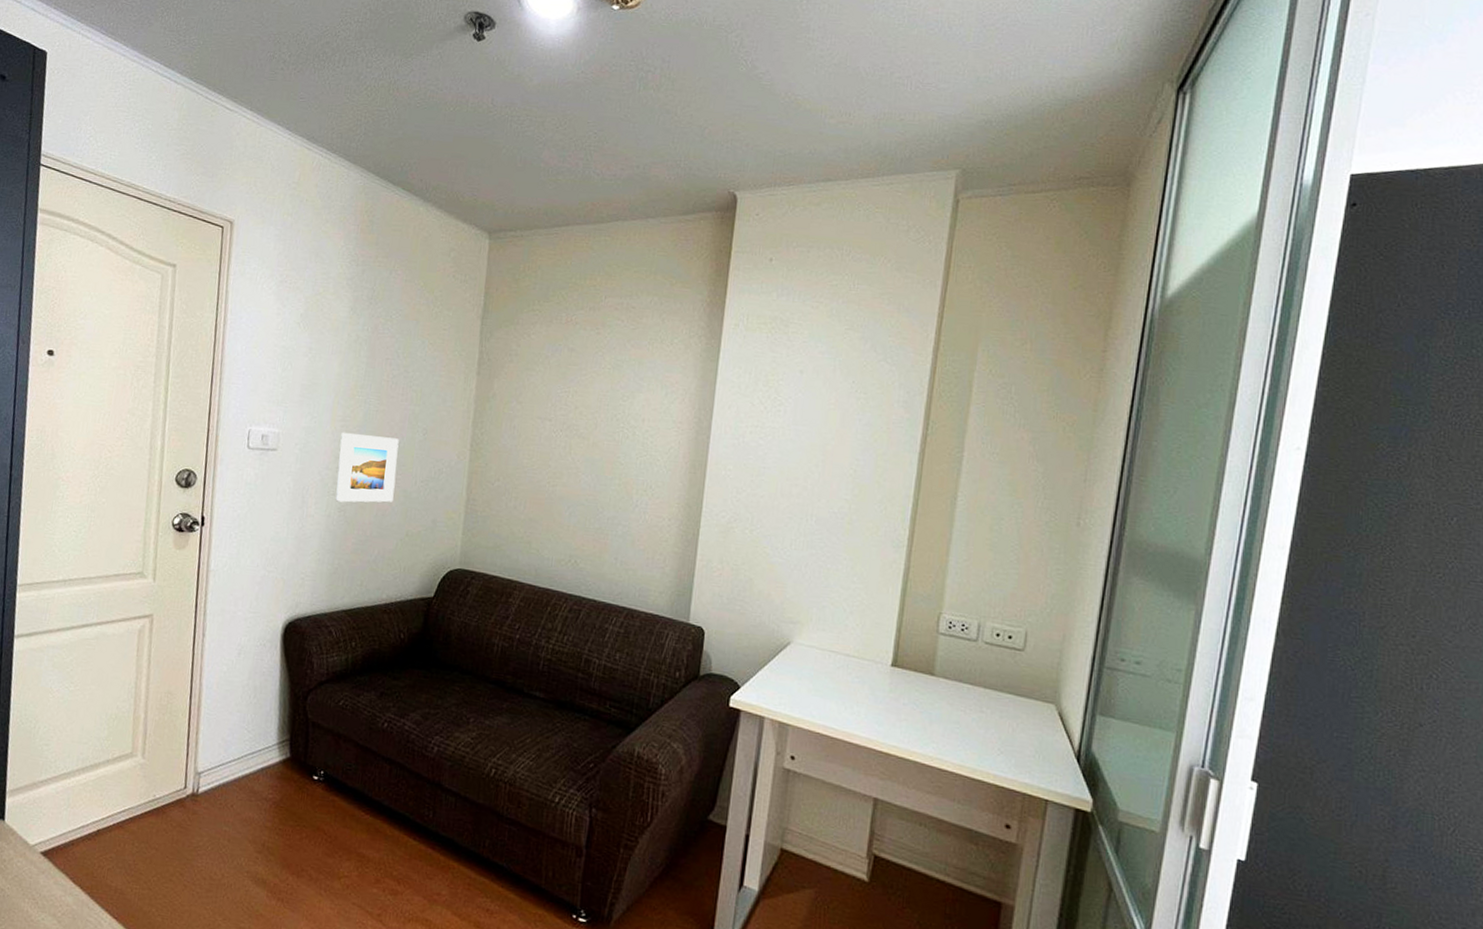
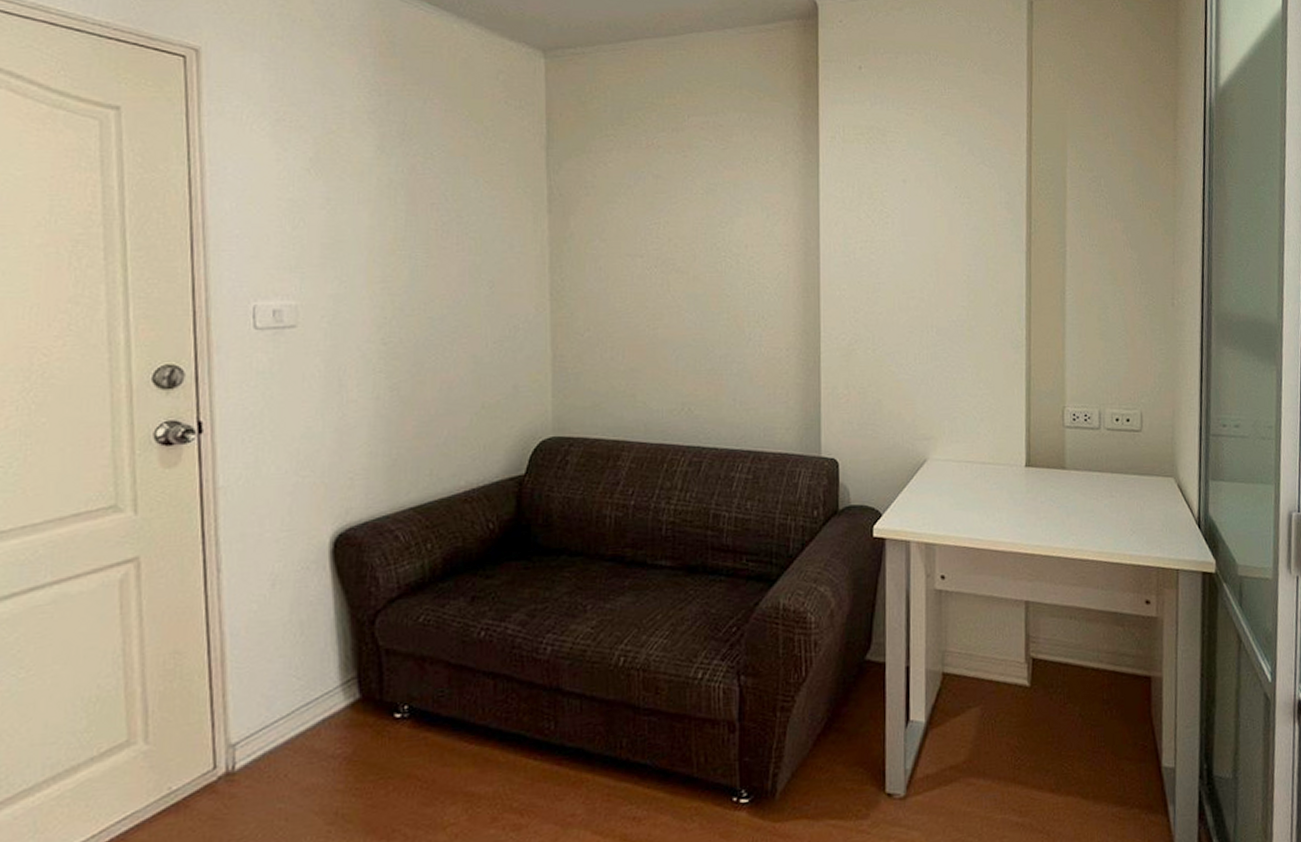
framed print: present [335,432,399,503] -> none [382,295,461,380]

